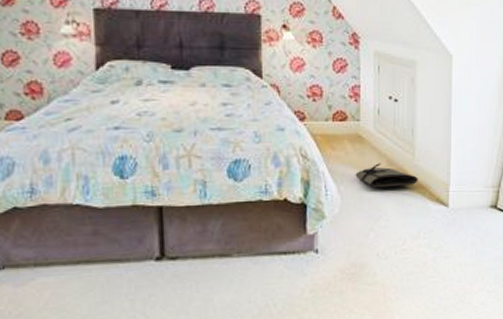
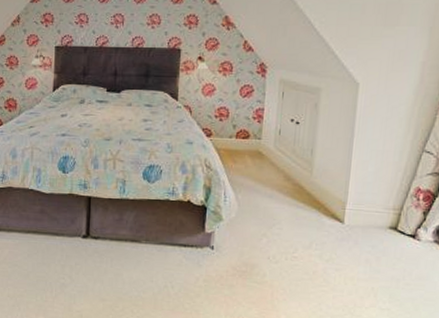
tool roll: present [355,163,418,188] -> none [253,177,314,200]

